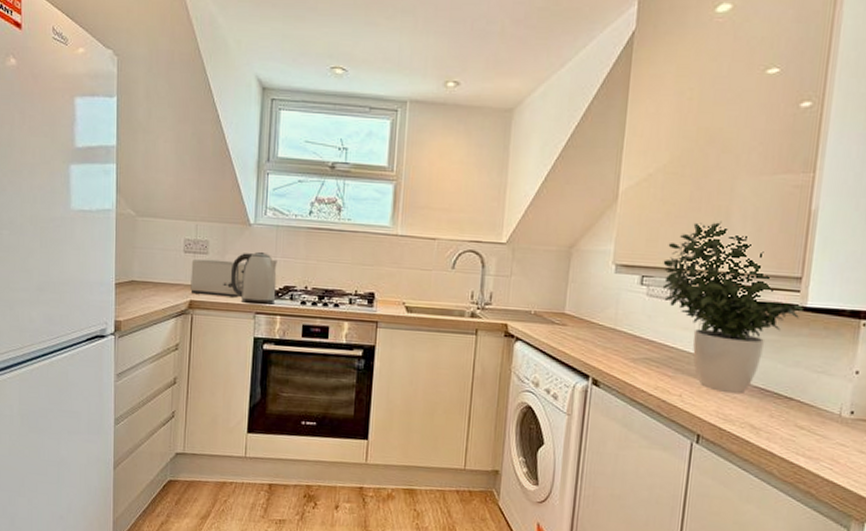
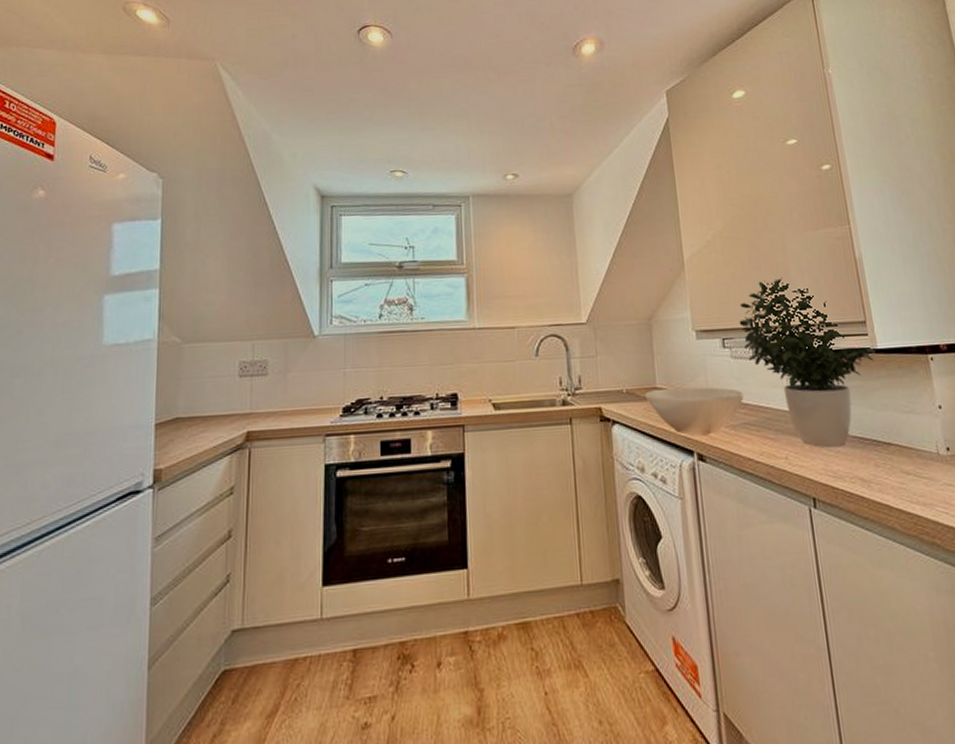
toaster: present [190,259,246,299] -> none [247,378,311,424]
kettle: present [230,251,278,306] -> none [294,364,348,427]
bowl: none [552,315,653,365] -> present [646,387,745,436]

